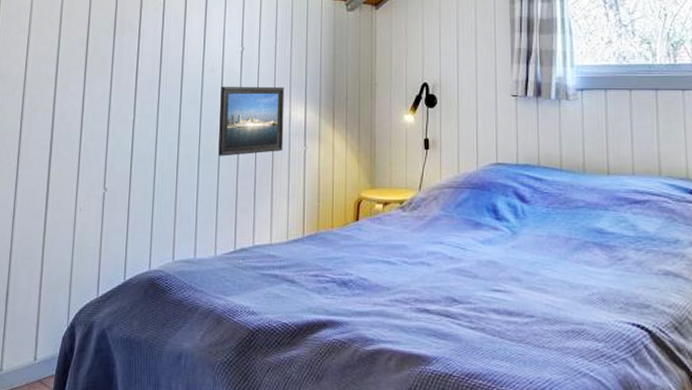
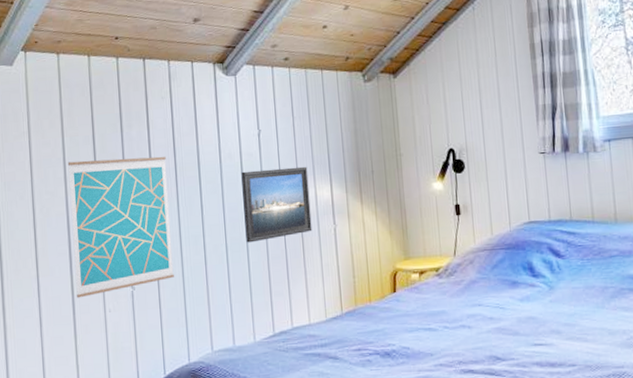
wall art: none [50,61,152,194] -> present [67,156,174,298]

